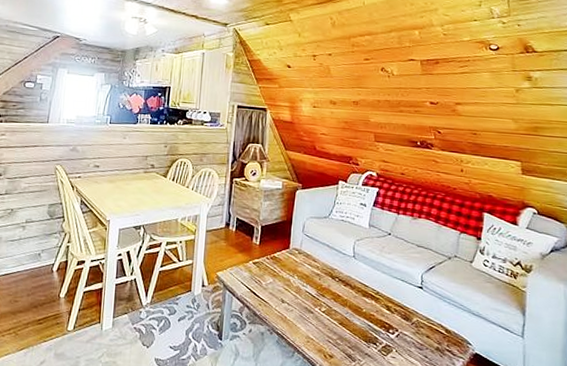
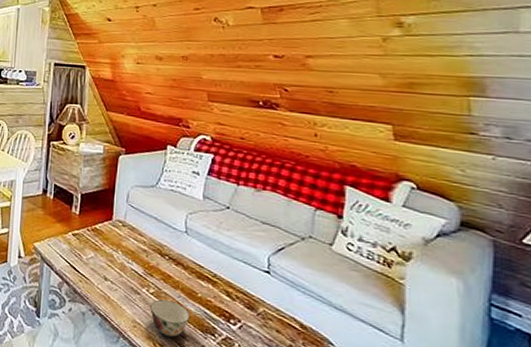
soup bowl: none [322,316,356,349] -> present [150,299,191,338]

